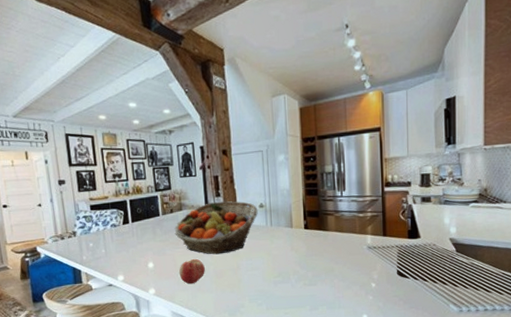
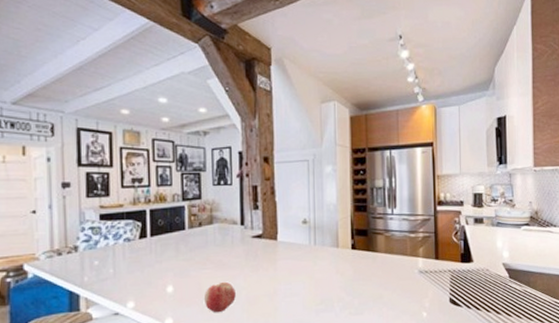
fruit basket: present [174,201,258,255] -> none [202,215,301,277]

